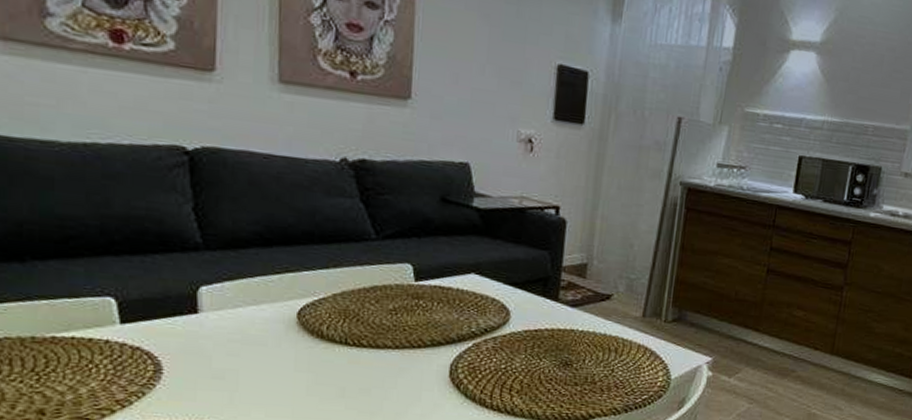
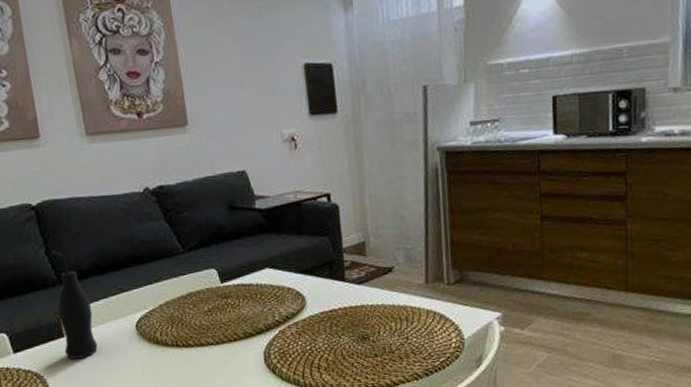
bottle: none [194,208,243,342] -> present [50,250,98,359]

